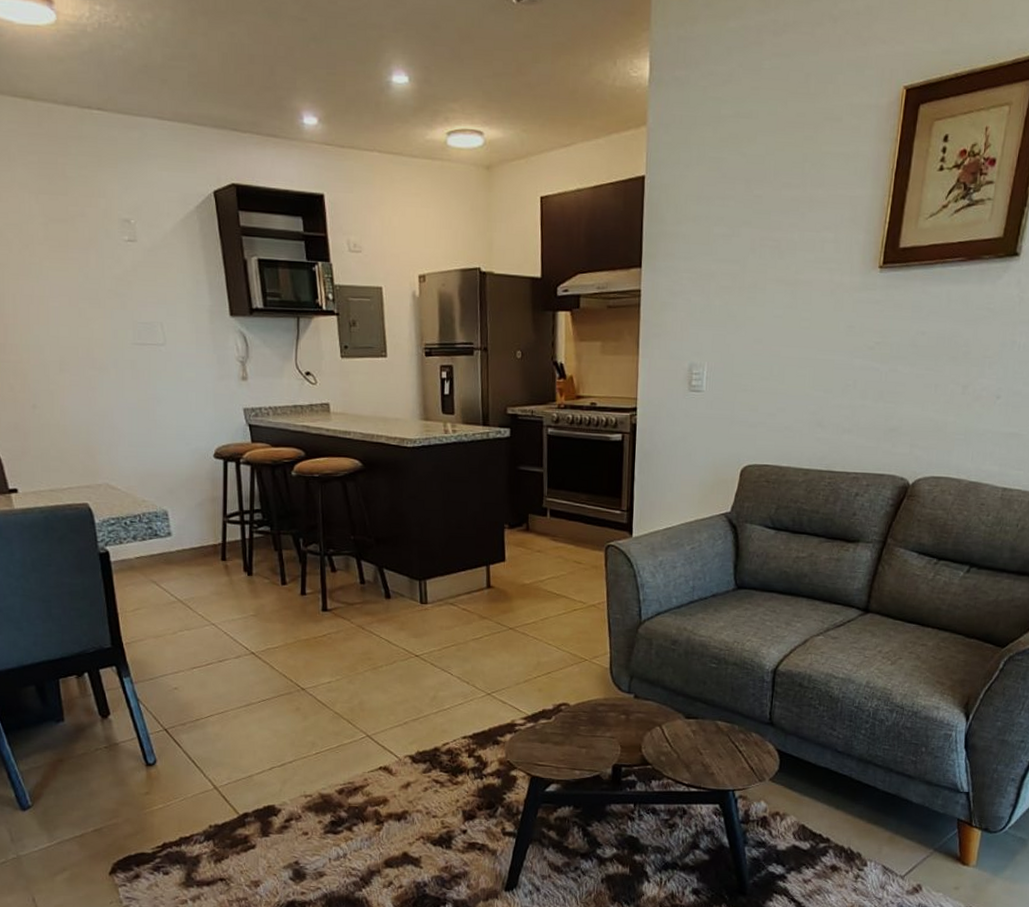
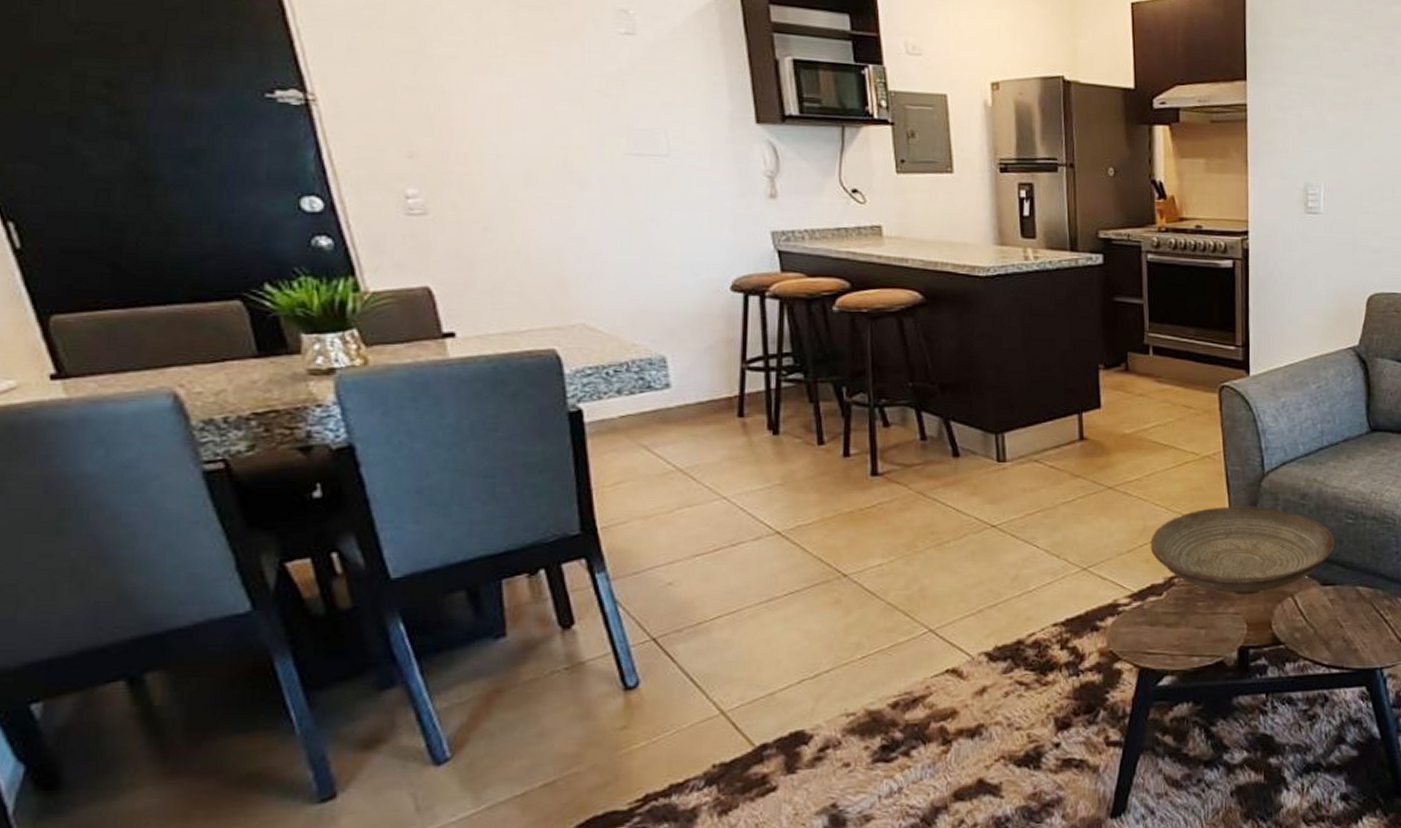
decorative bowl: none [542,648,700,722] -> present [1150,506,1335,594]

